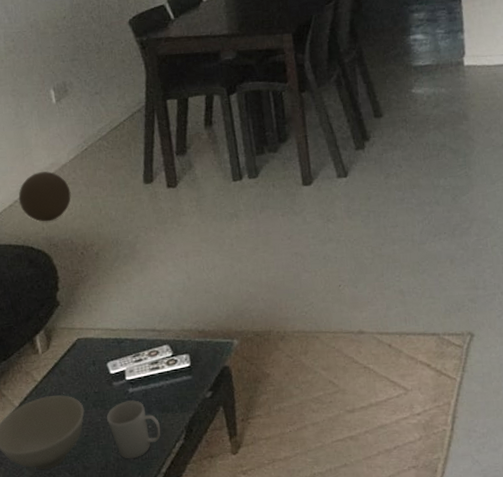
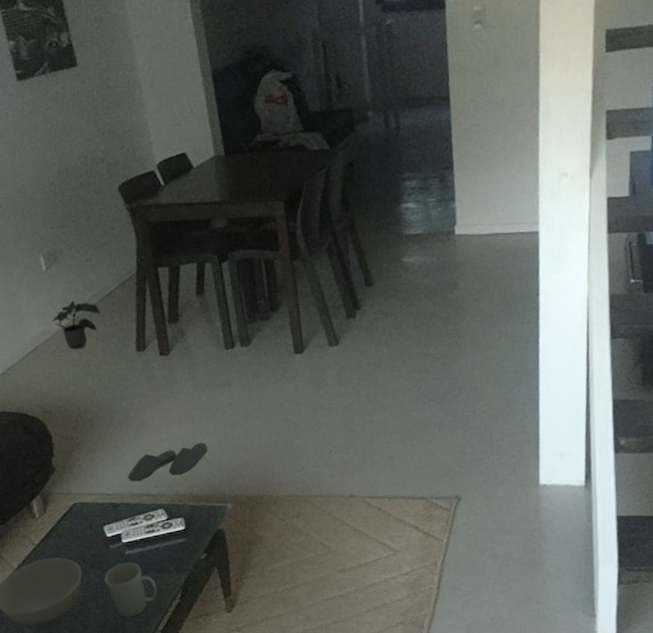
ball: present [18,171,71,222] -> none [11,339,64,389]
potted plant: none [59,133,109,181] -> present [51,301,101,349]
slippers: none [133,276,214,317] -> present [128,442,208,482]

